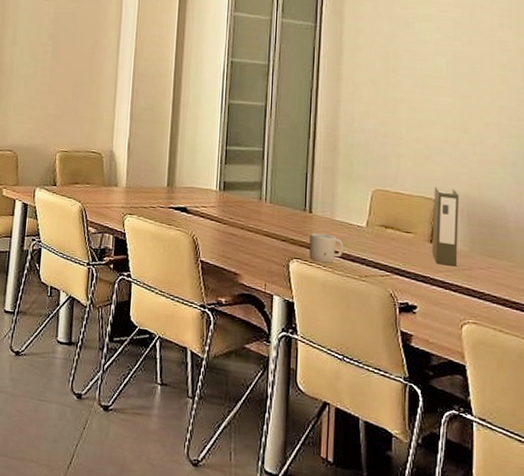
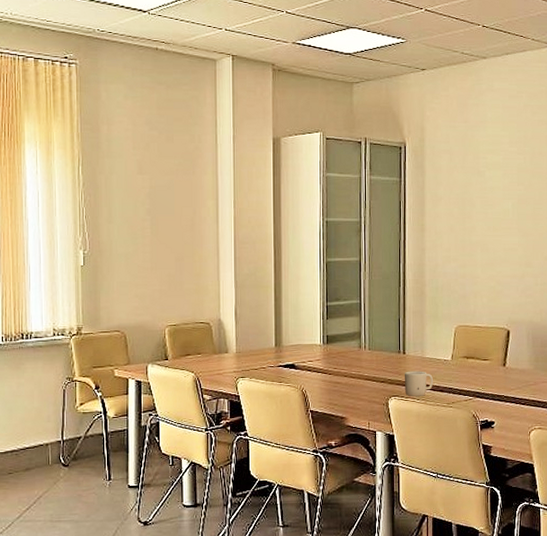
binder: present [431,186,459,267] -> none [505,316,525,384]

